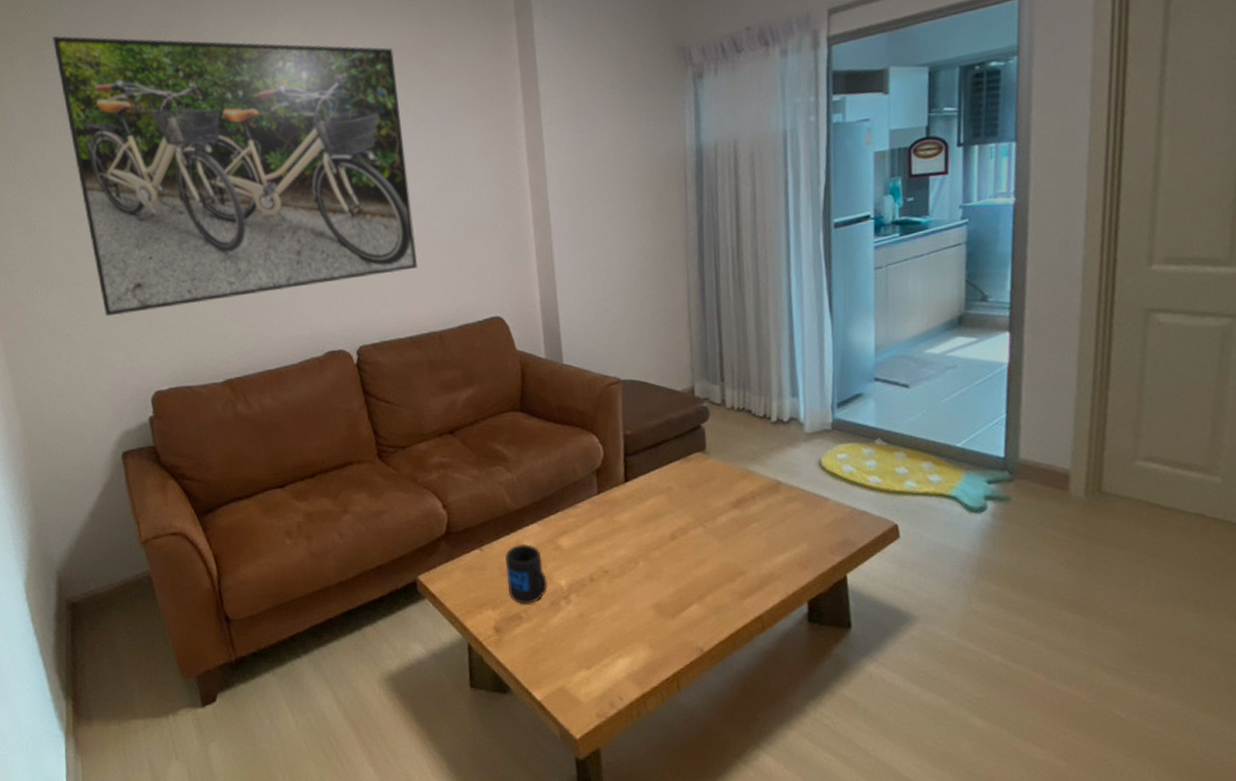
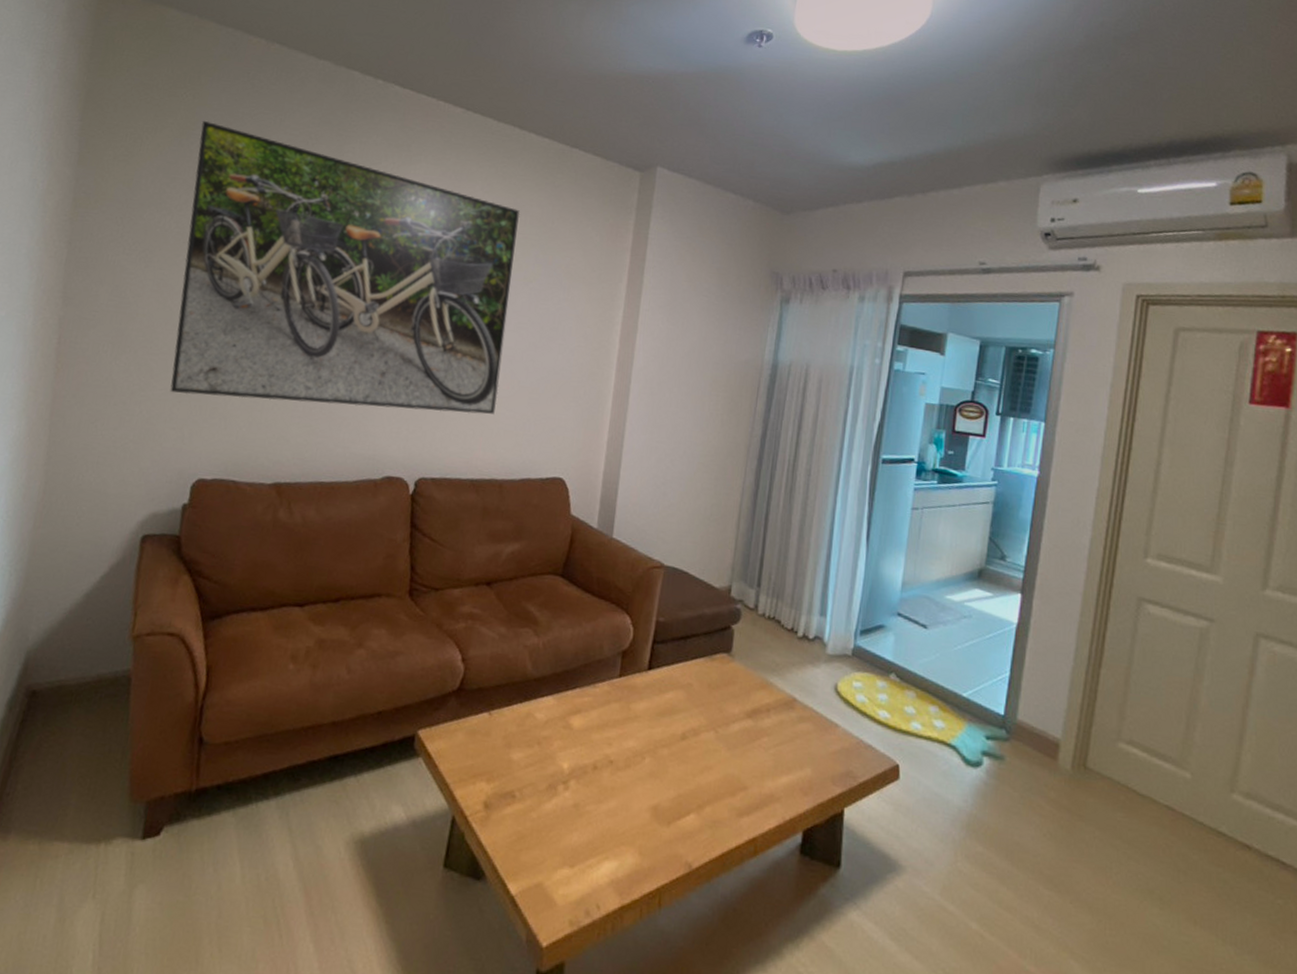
mug: present [505,544,549,604] -> none [507,716,551,783]

